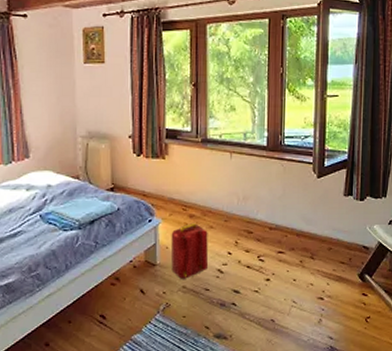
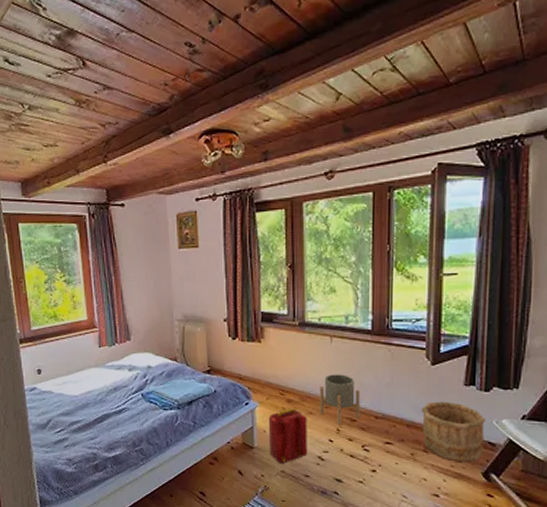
planter: none [219,188,256,238] -> present [319,374,360,425]
wooden bucket: none [308,211,362,266] -> present [421,401,487,463]

